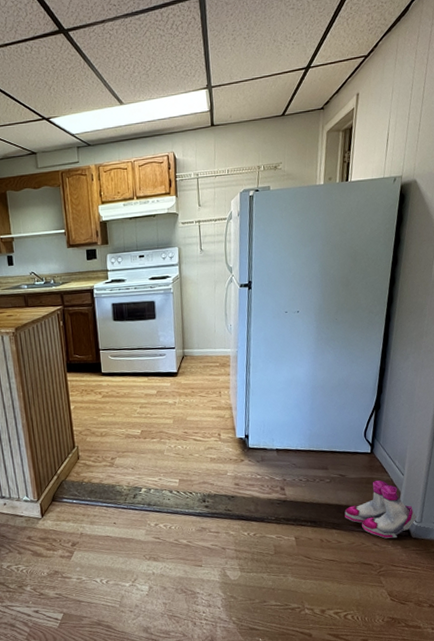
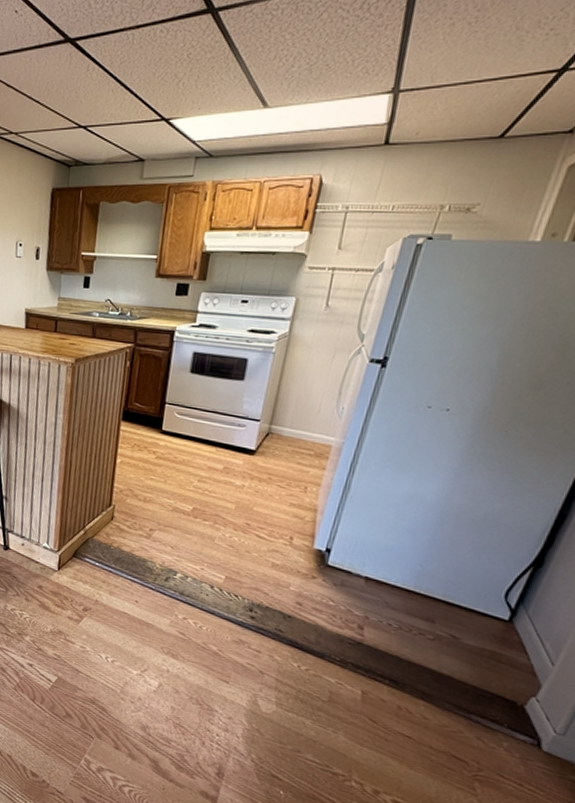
boots: present [344,480,417,539] -> none [442,659,559,742]

